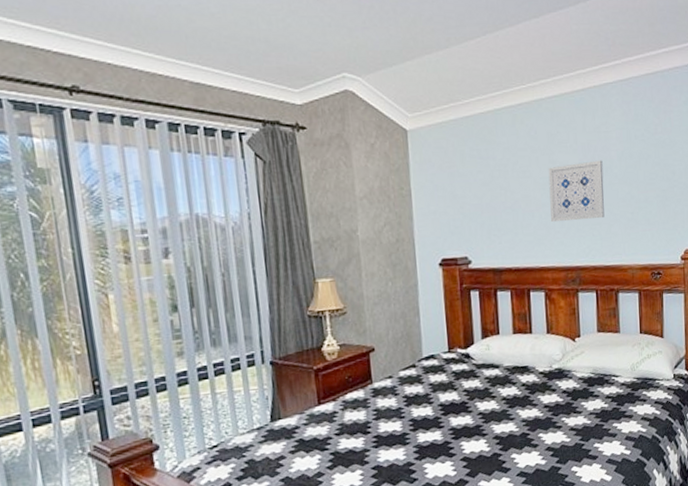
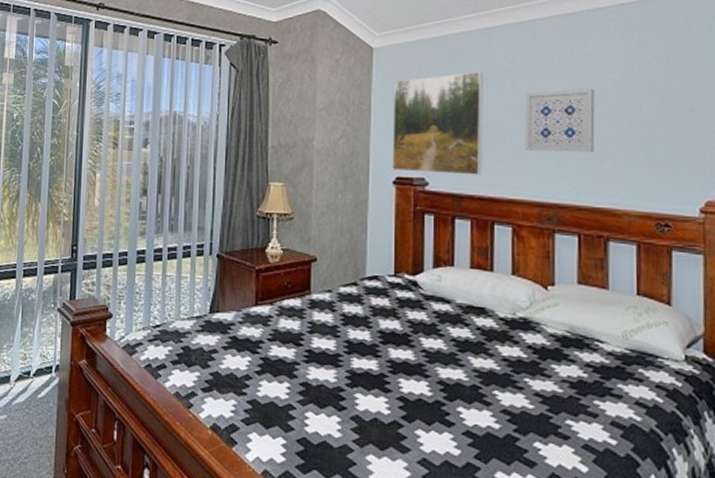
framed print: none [431,149,517,253] -> present [392,72,483,175]

